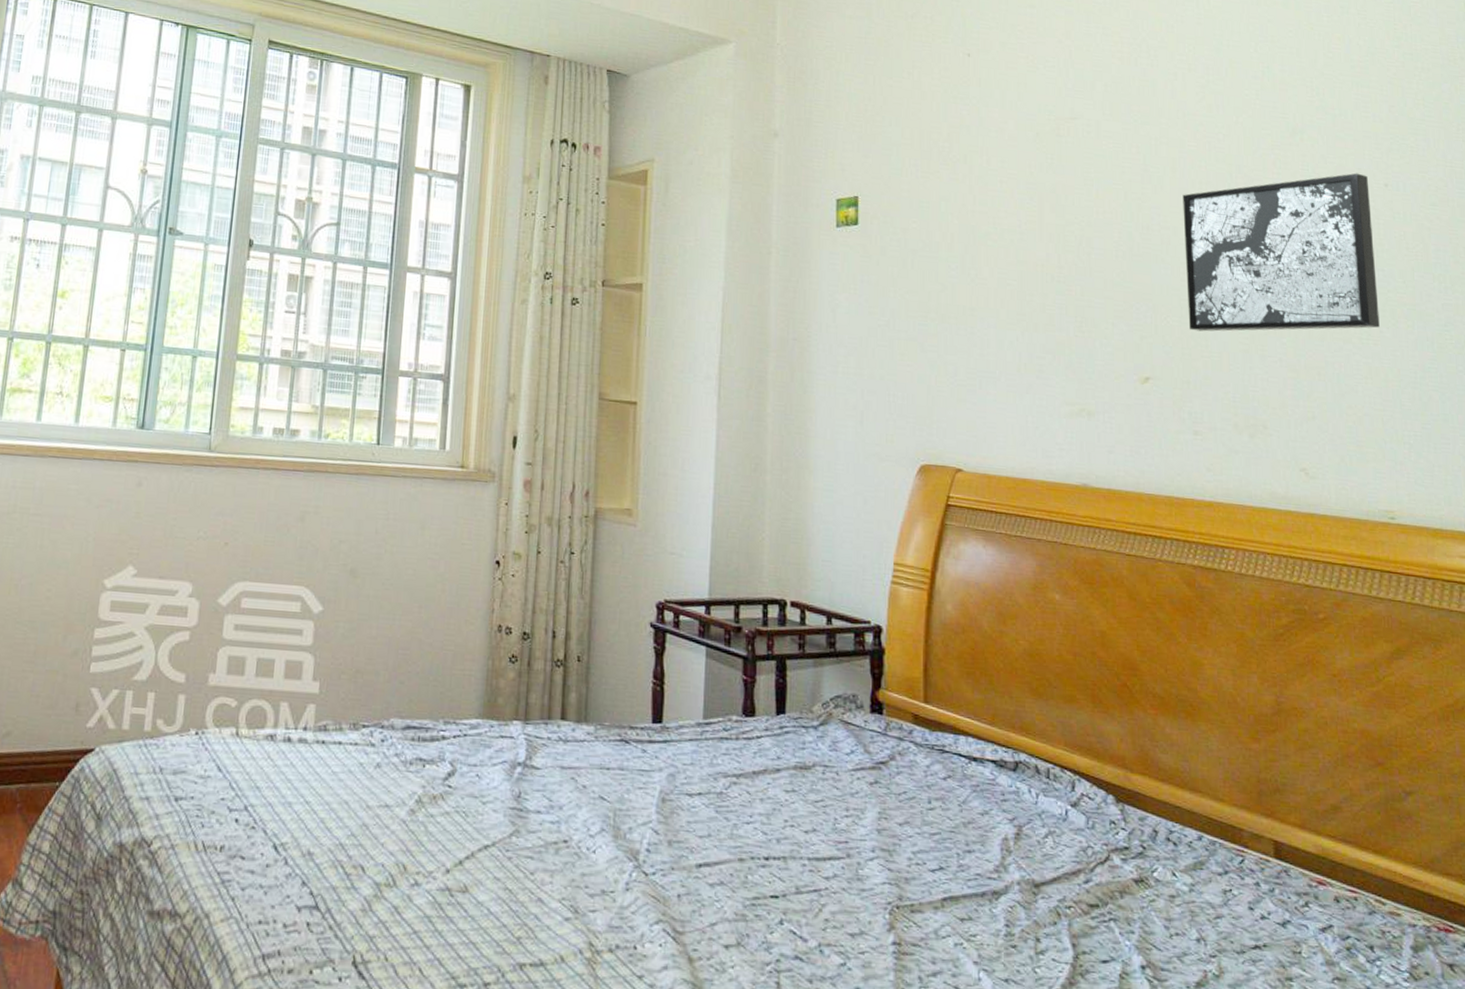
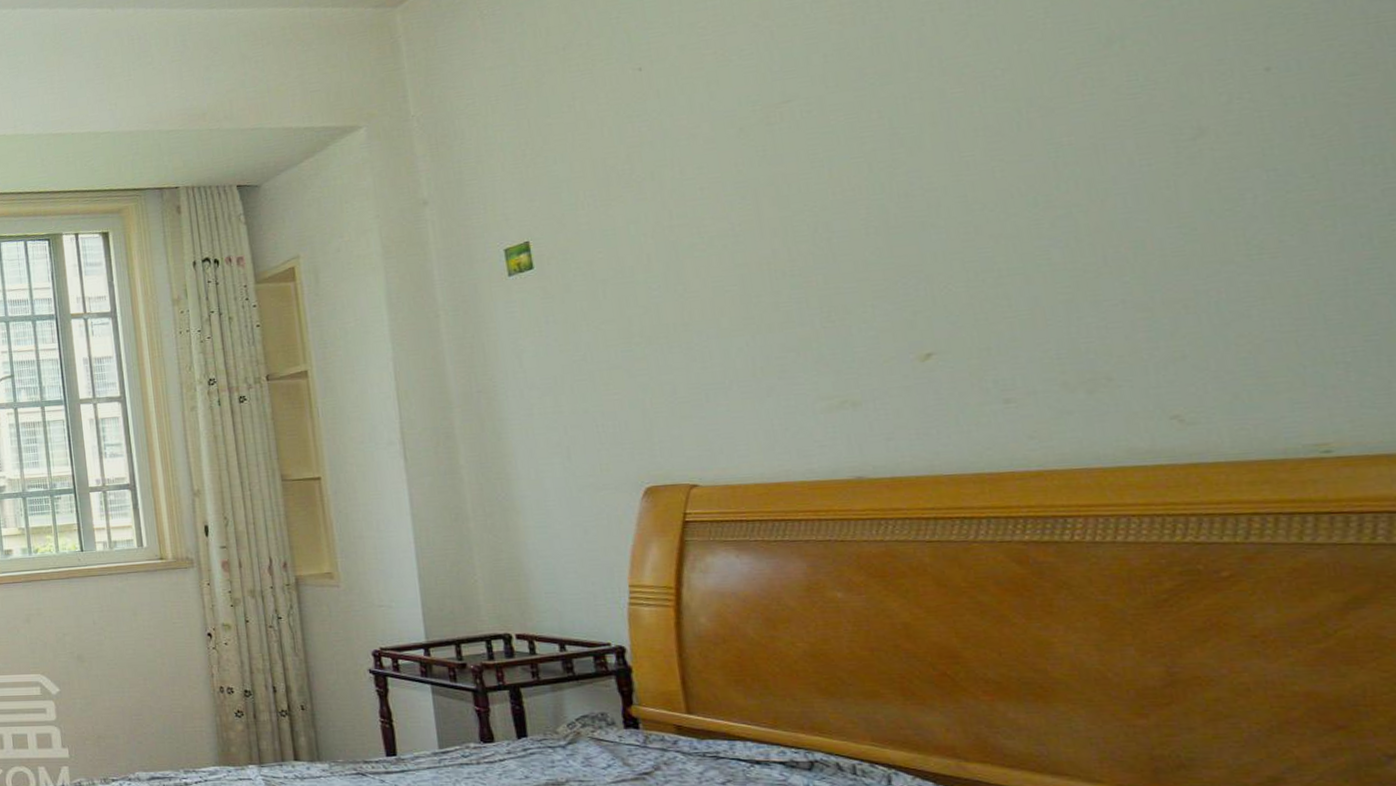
wall art: present [1183,172,1380,332] -> none [951,64,1278,293]

